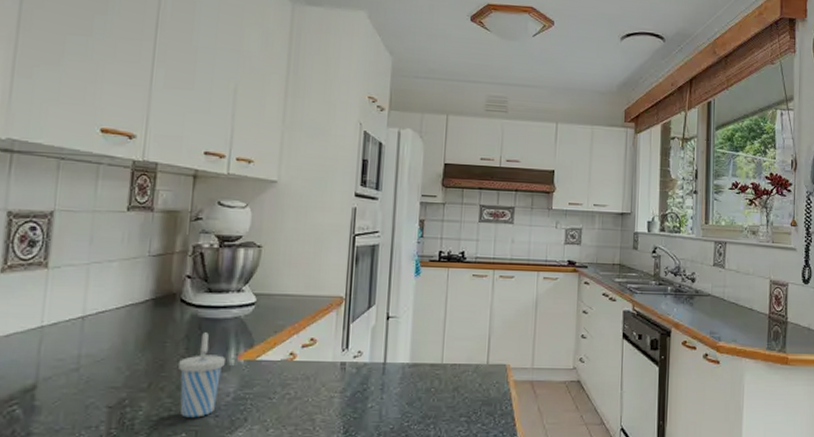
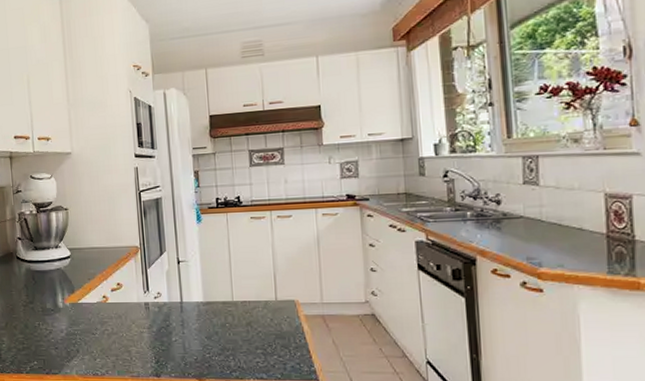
cup: present [179,332,225,418] -> none [23,282,56,349]

